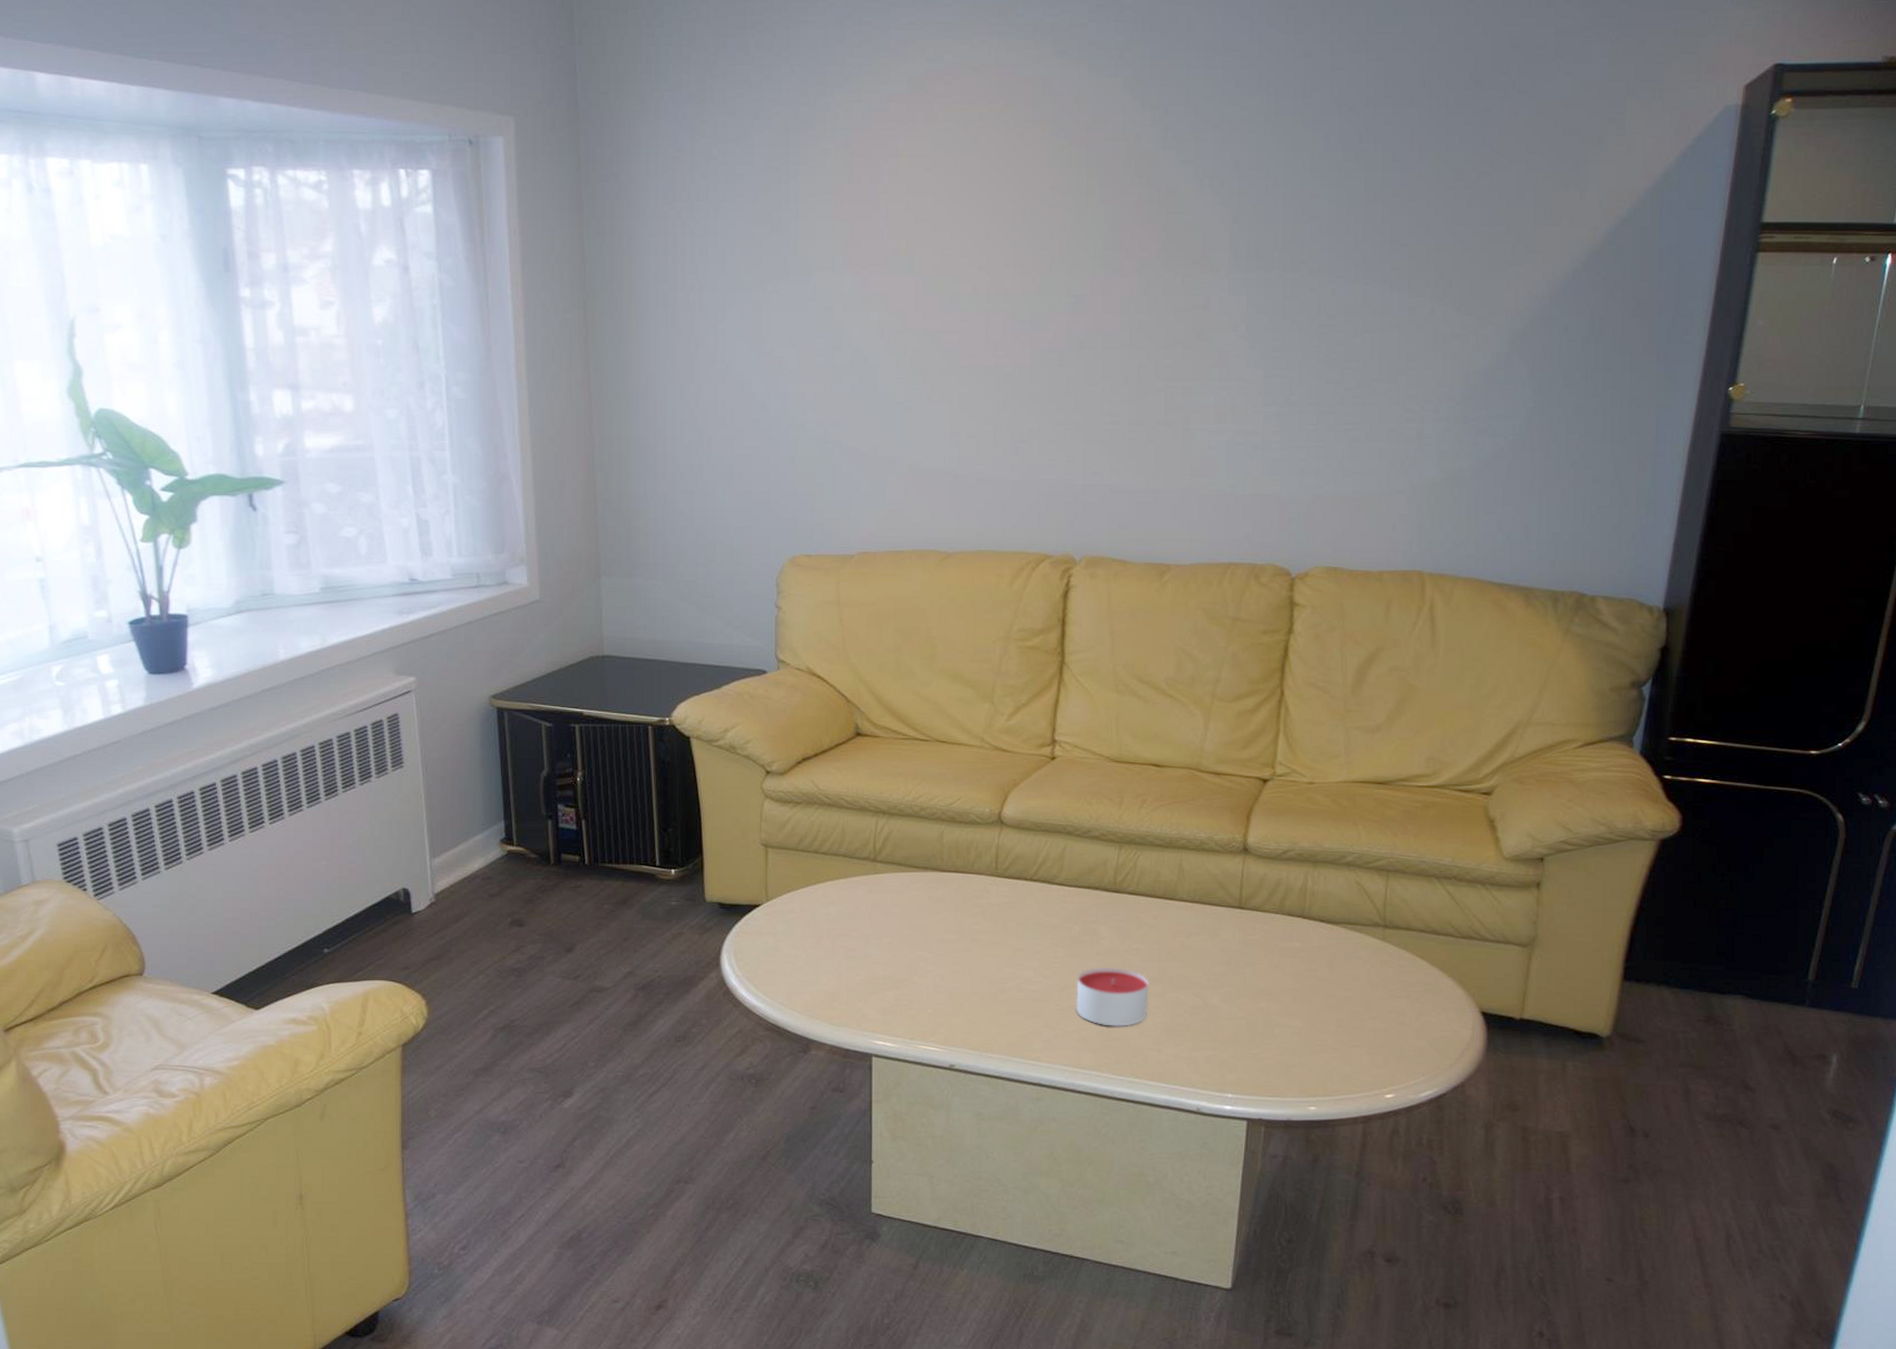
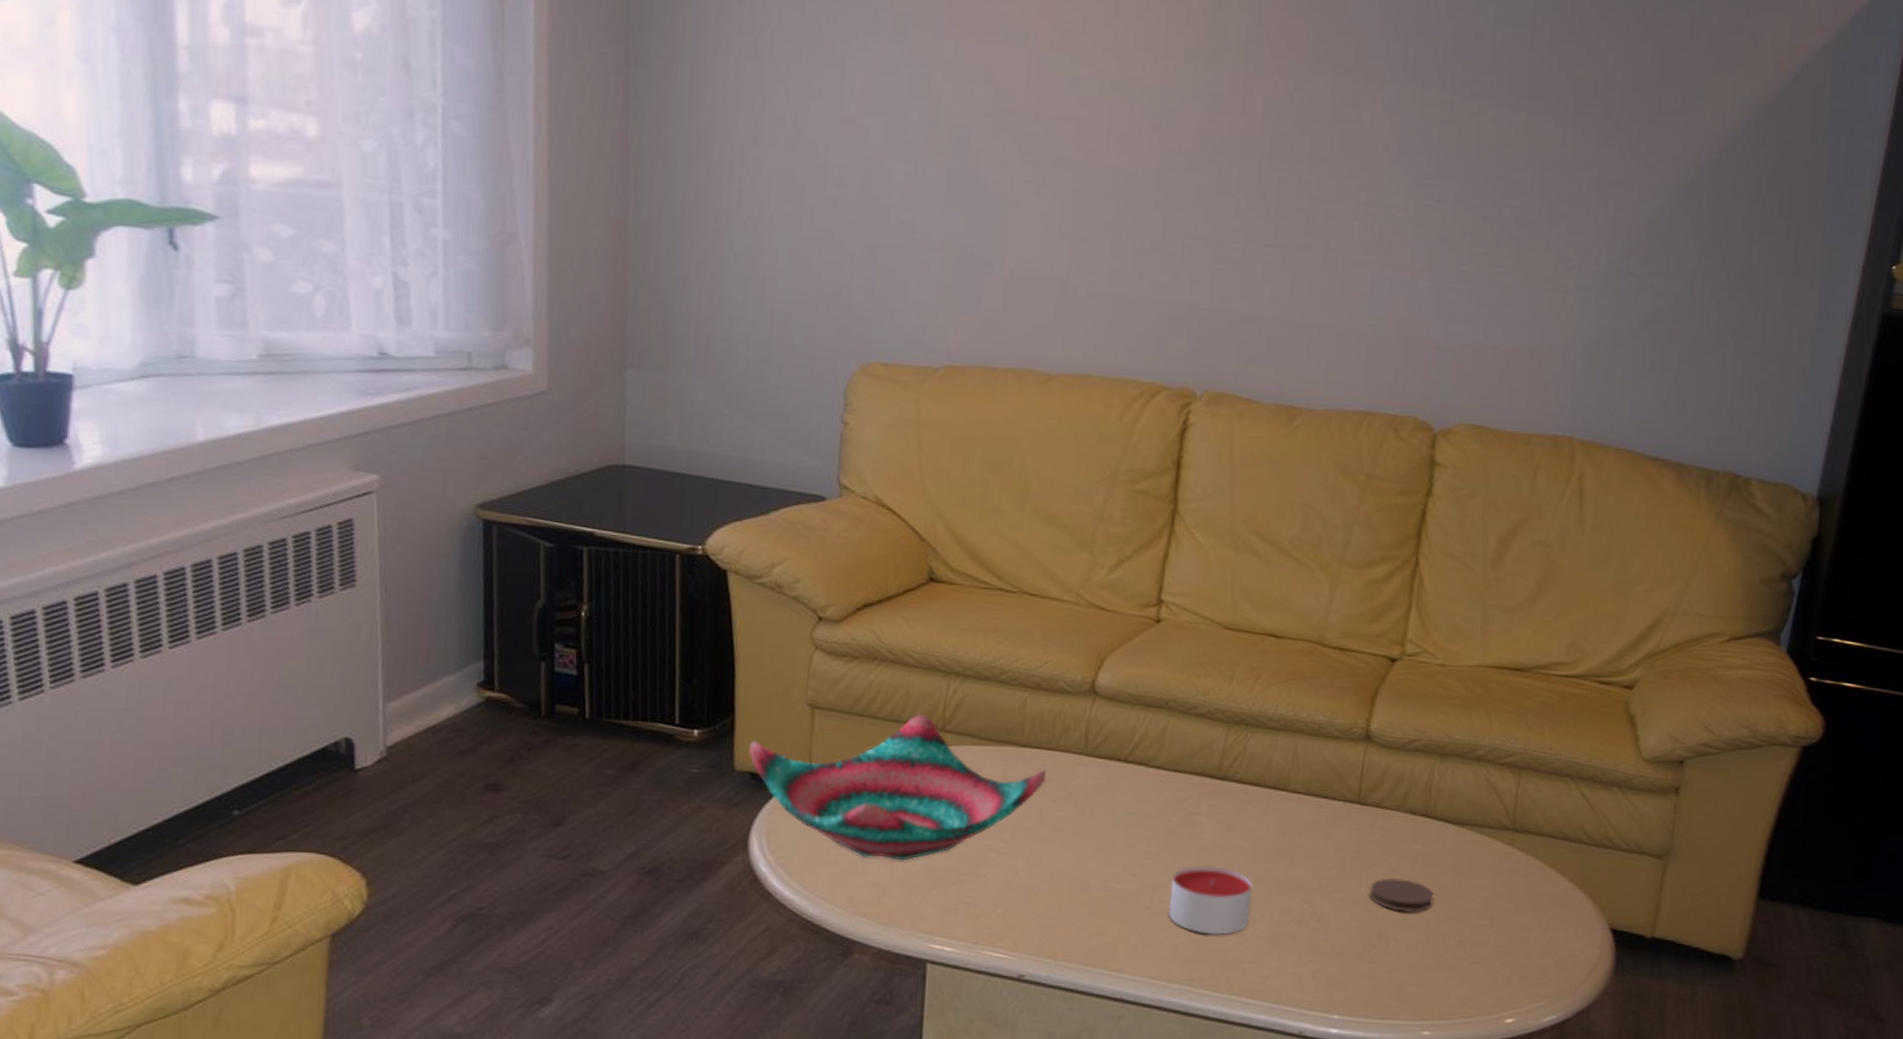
decorative bowl: none [716,847,963,972] -> present [748,713,1046,861]
coaster: none [1254,972,1314,1002] -> present [1369,877,1435,912]

